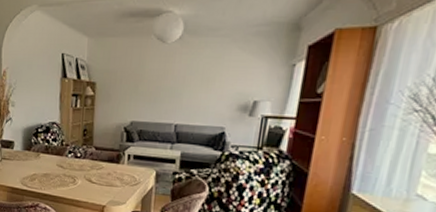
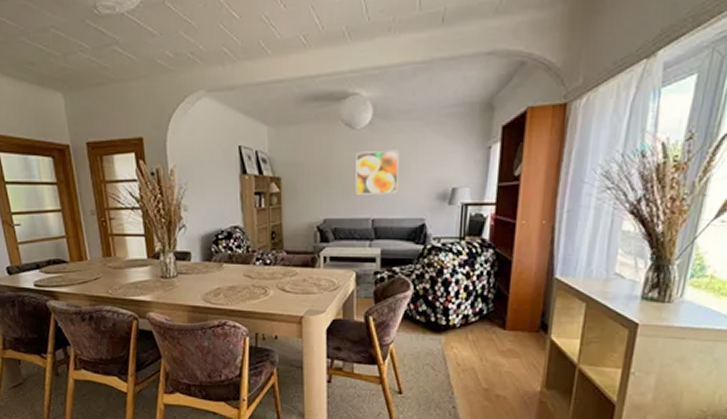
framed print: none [161,63,205,103] -> present [355,149,399,195]

